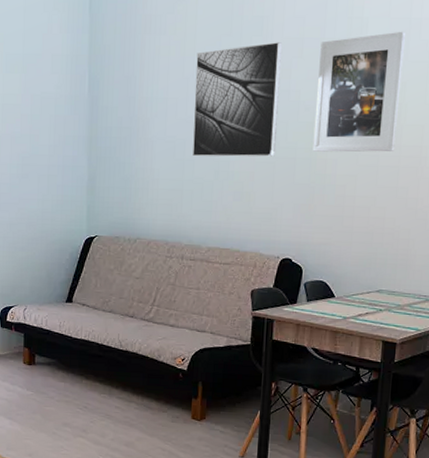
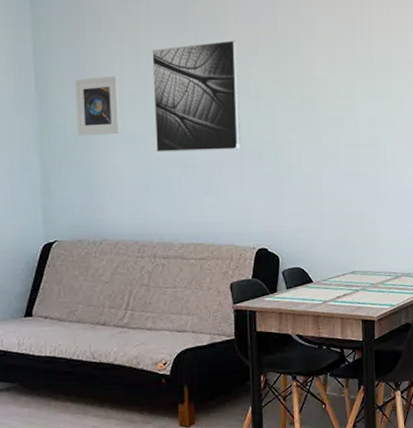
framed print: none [122,79,164,138] -> present [75,75,121,136]
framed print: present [312,31,406,152] -> none [274,32,352,143]

